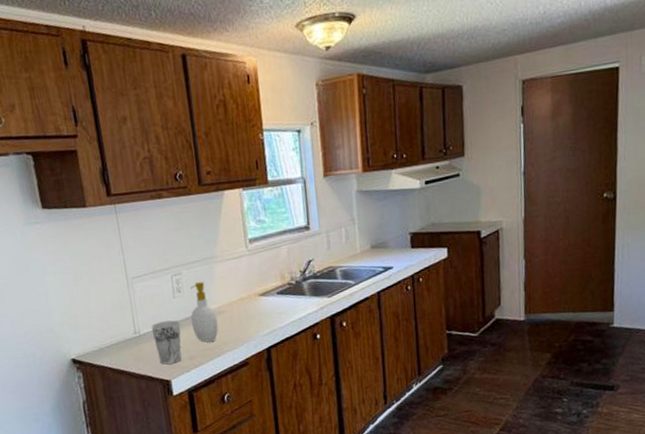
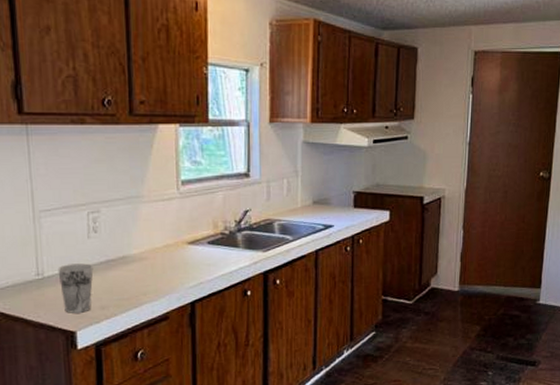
soap bottle: present [191,282,219,343] -> none [106,223,138,291]

